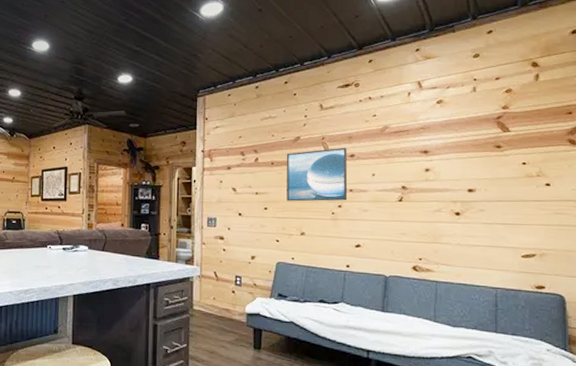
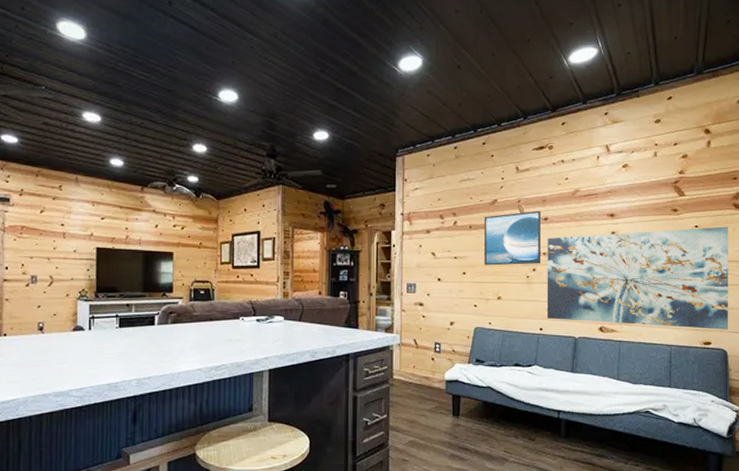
wall art: none [353,163,566,274] -> present [546,226,729,330]

